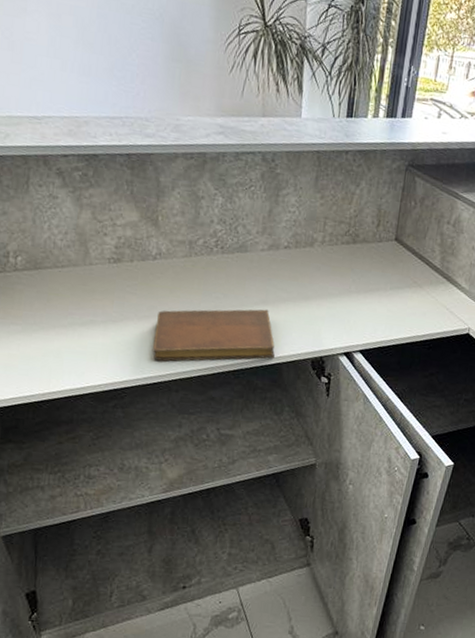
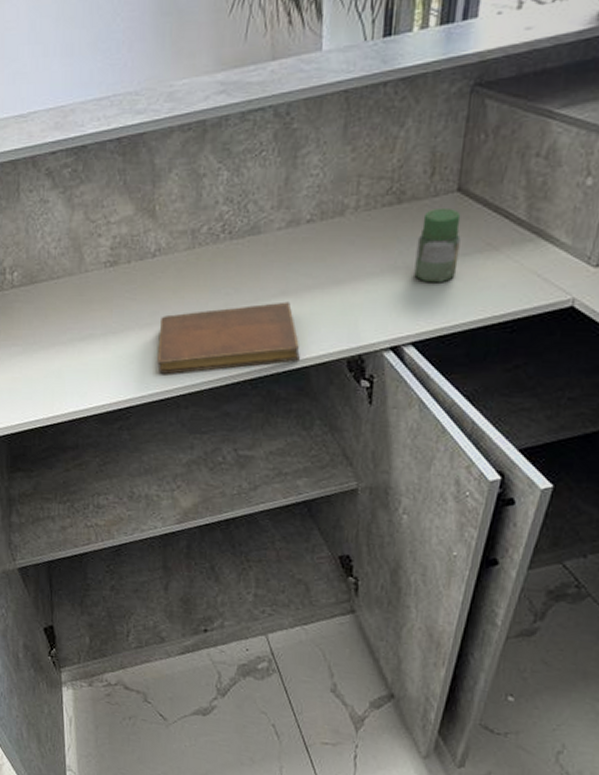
jar: none [363,250,397,307] -> present [414,207,461,283]

